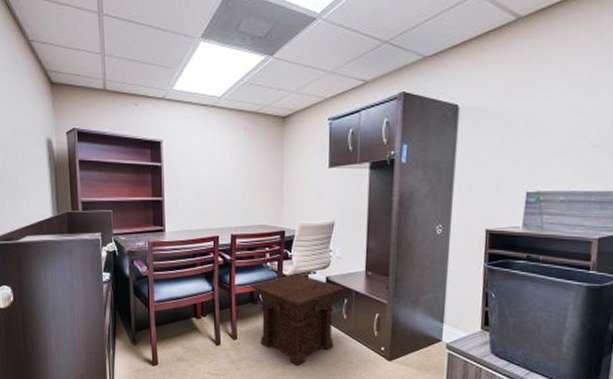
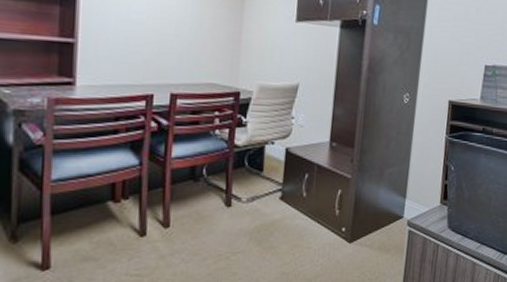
side table: present [251,274,345,366] -> none [192,144,307,256]

